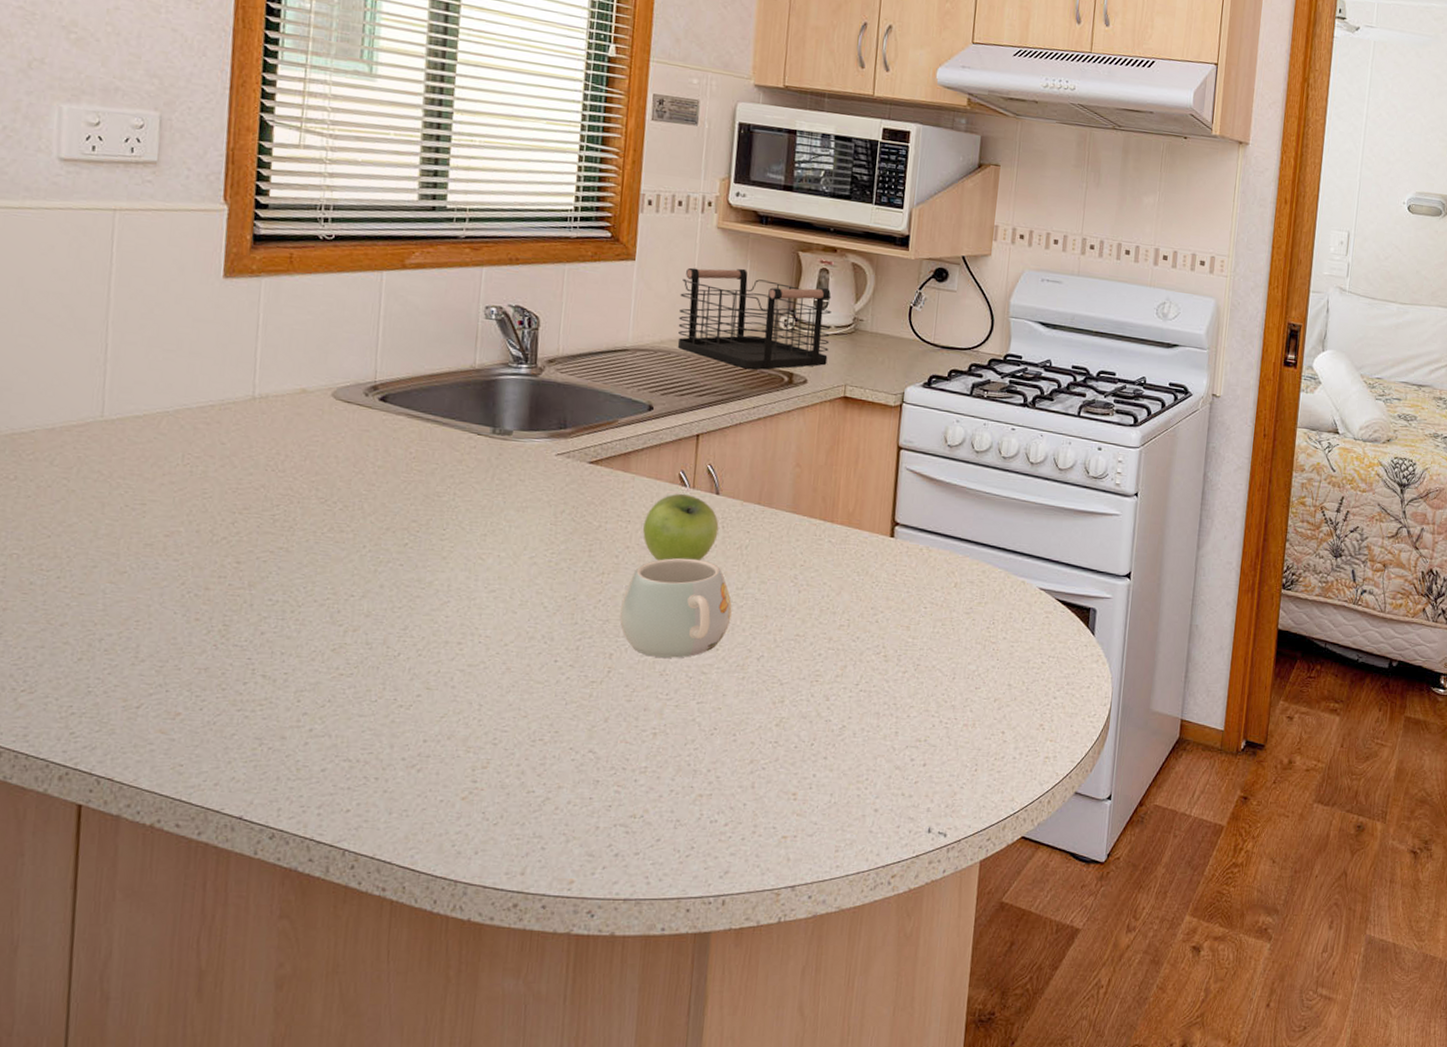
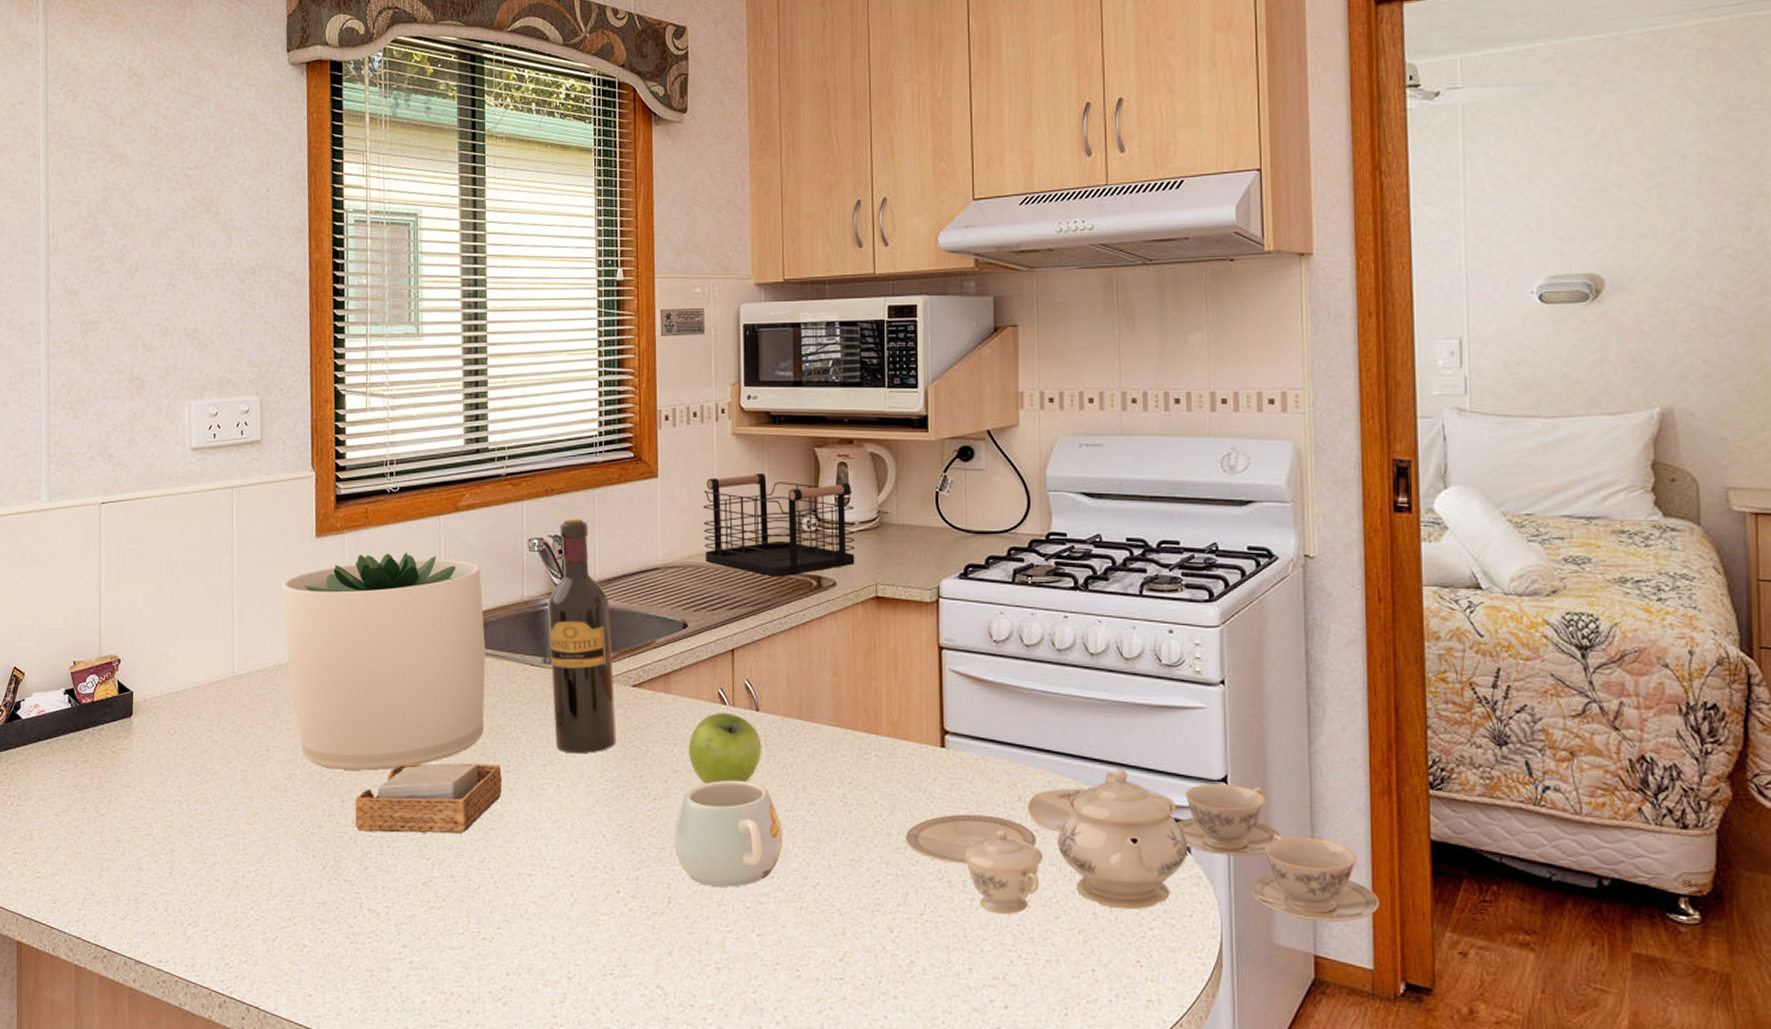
planter: none [174,301,427,532] -> present [282,552,485,771]
napkin holder: none [251,526,436,601] -> present [355,762,503,834]
wine bottle: none [499,291,571,526] -> present [547,519,616,754]
tea set: none [849,562,1235,693] -> present [905,768,1380,923]

